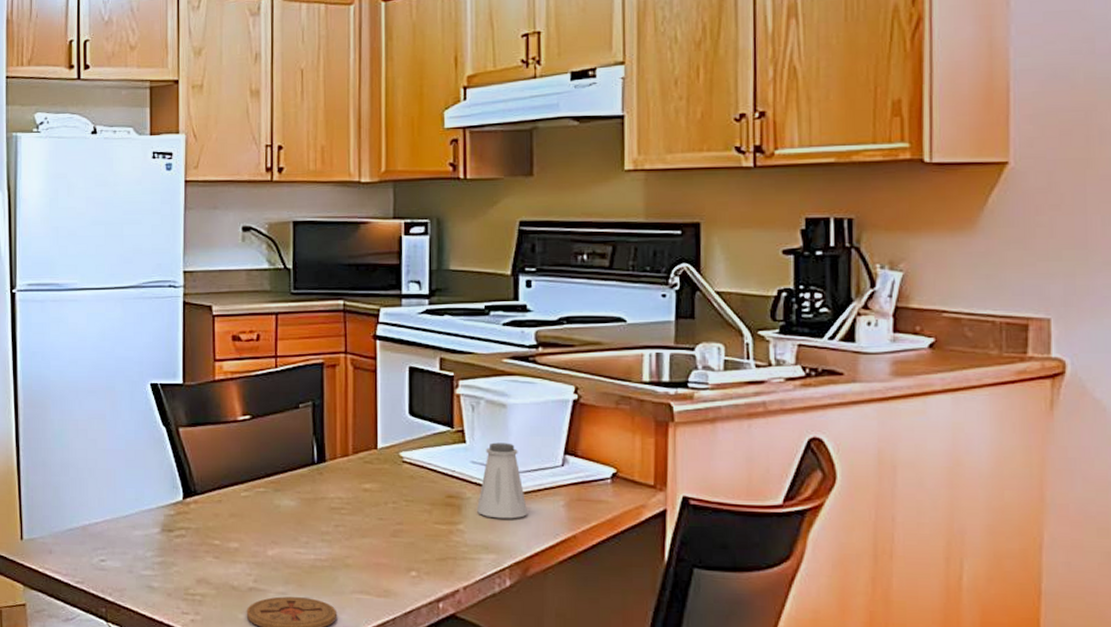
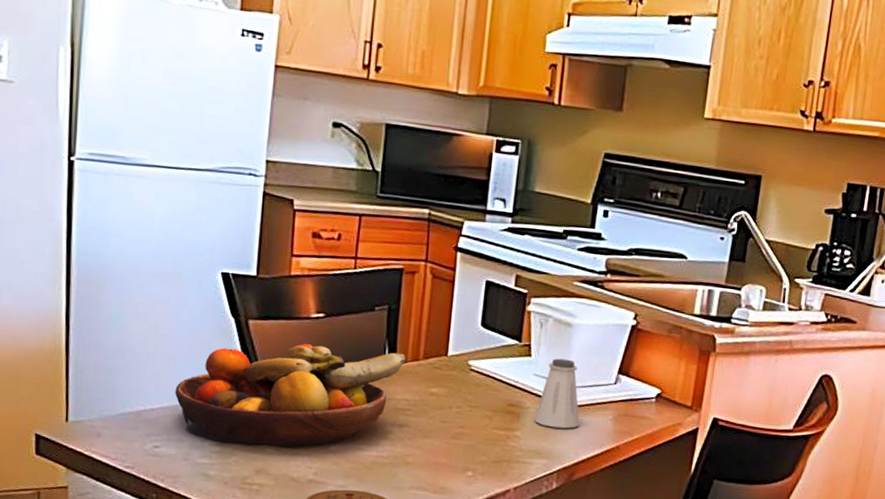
fruit bowl: none [116,446,335,554] -> present [175,343,406,447]

